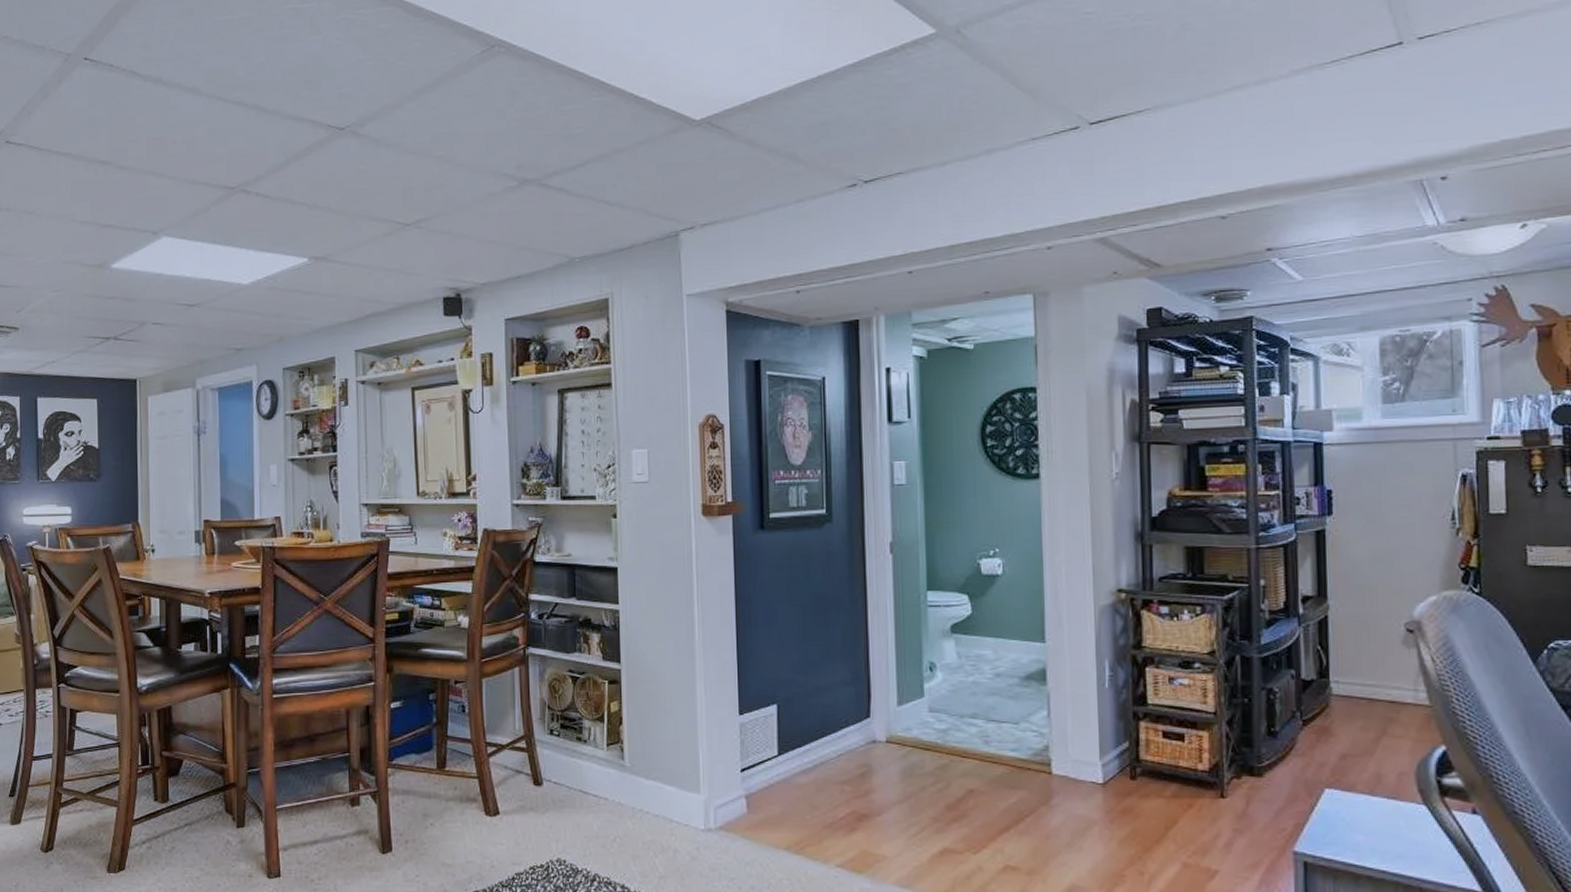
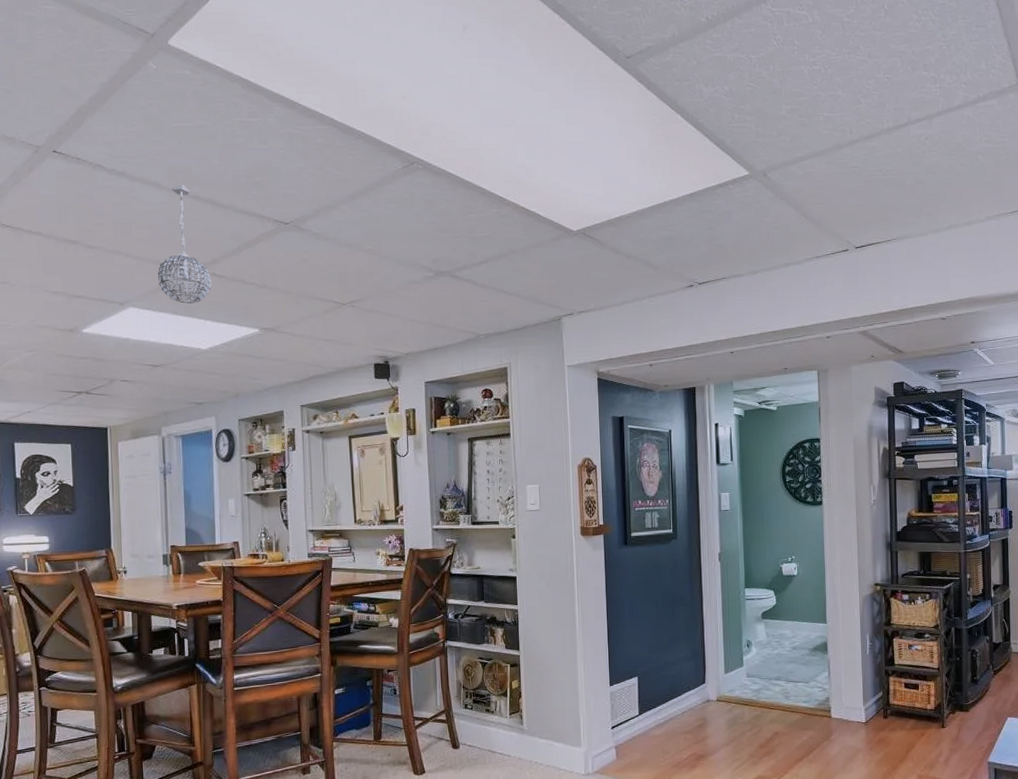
pendant light: none [194,88,255,230] -> present [157,184,212,304]

